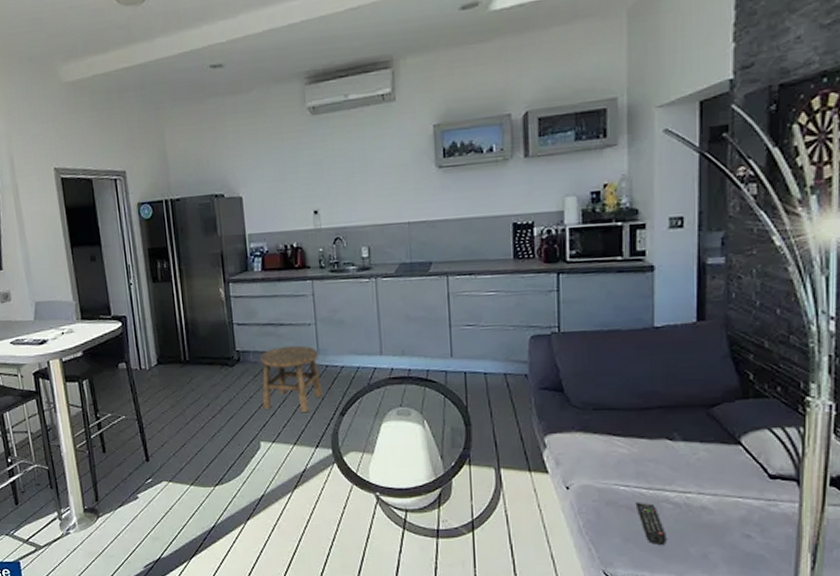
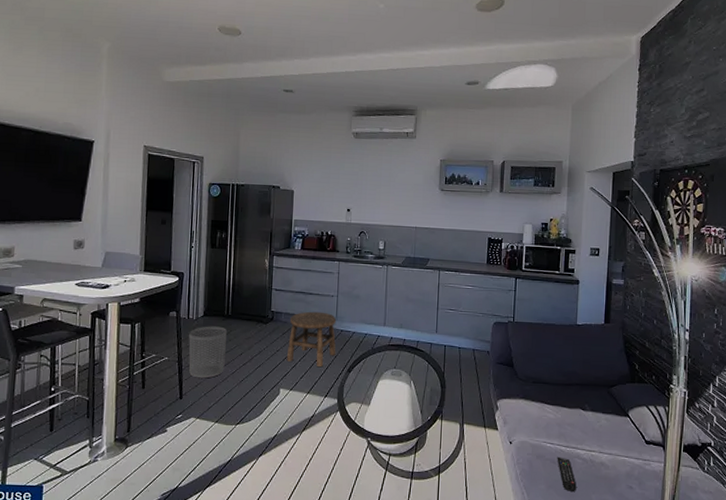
waste bin: none [144,375,191,437] -> present [188,326,227,379]

